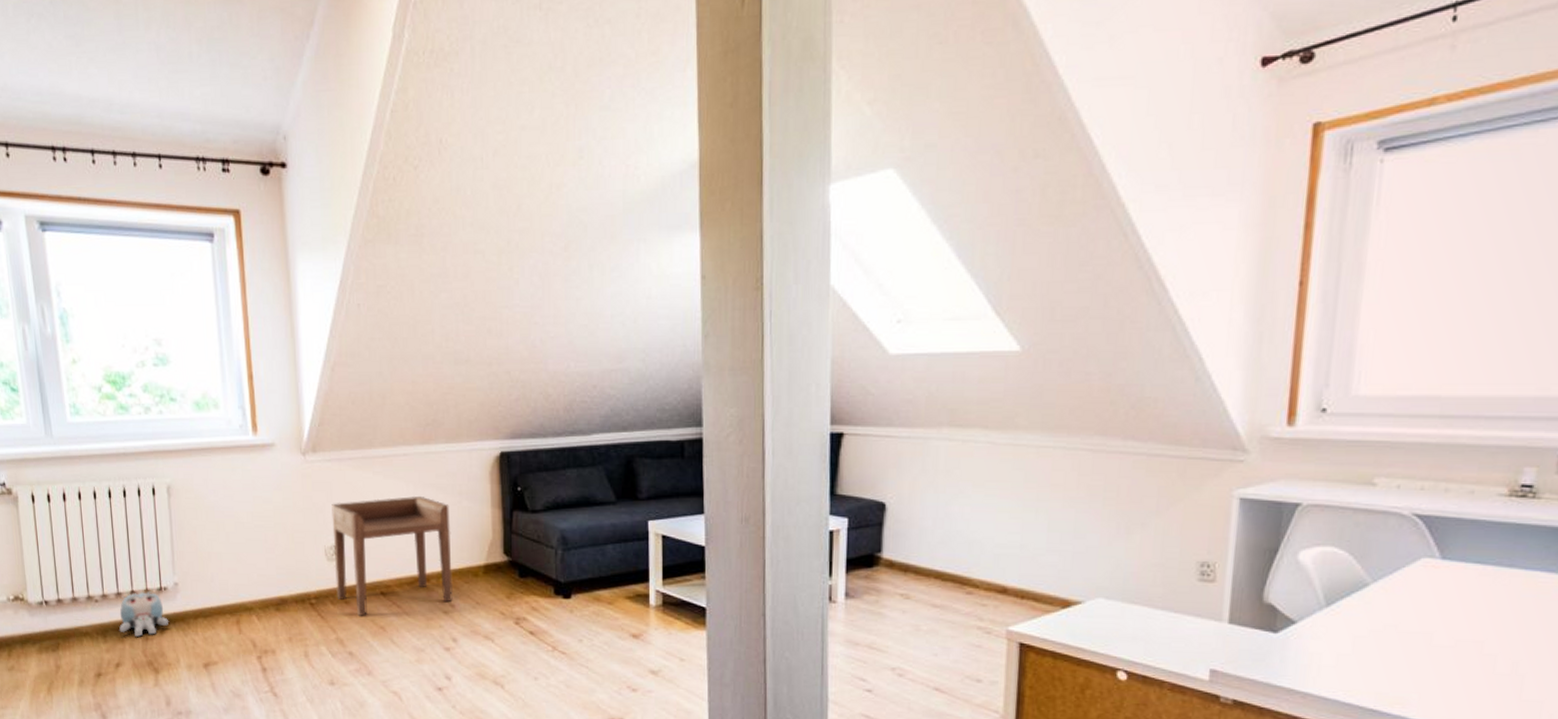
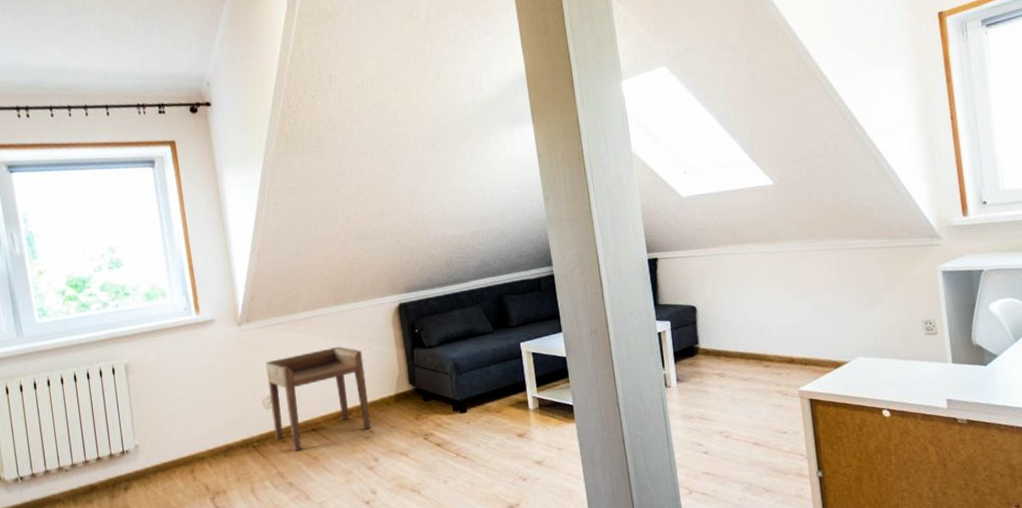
plush toy: present [119,591,169,637] -> none [87,455,132,497]

